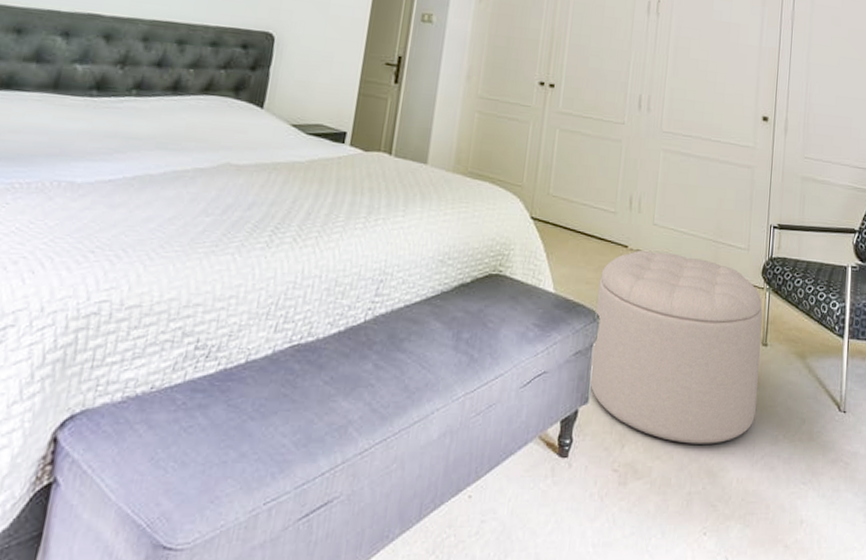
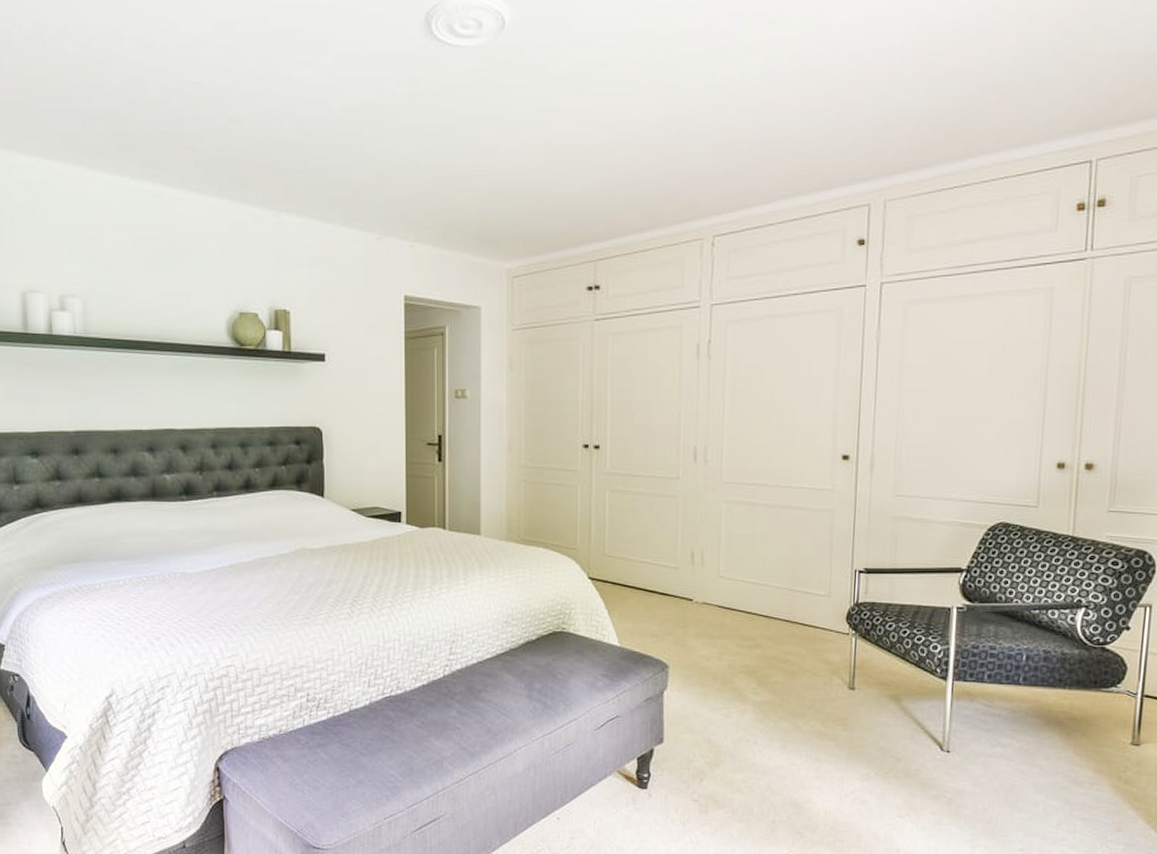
ottoman: present [590,250,763,444] -> none [662,602,849,780]

